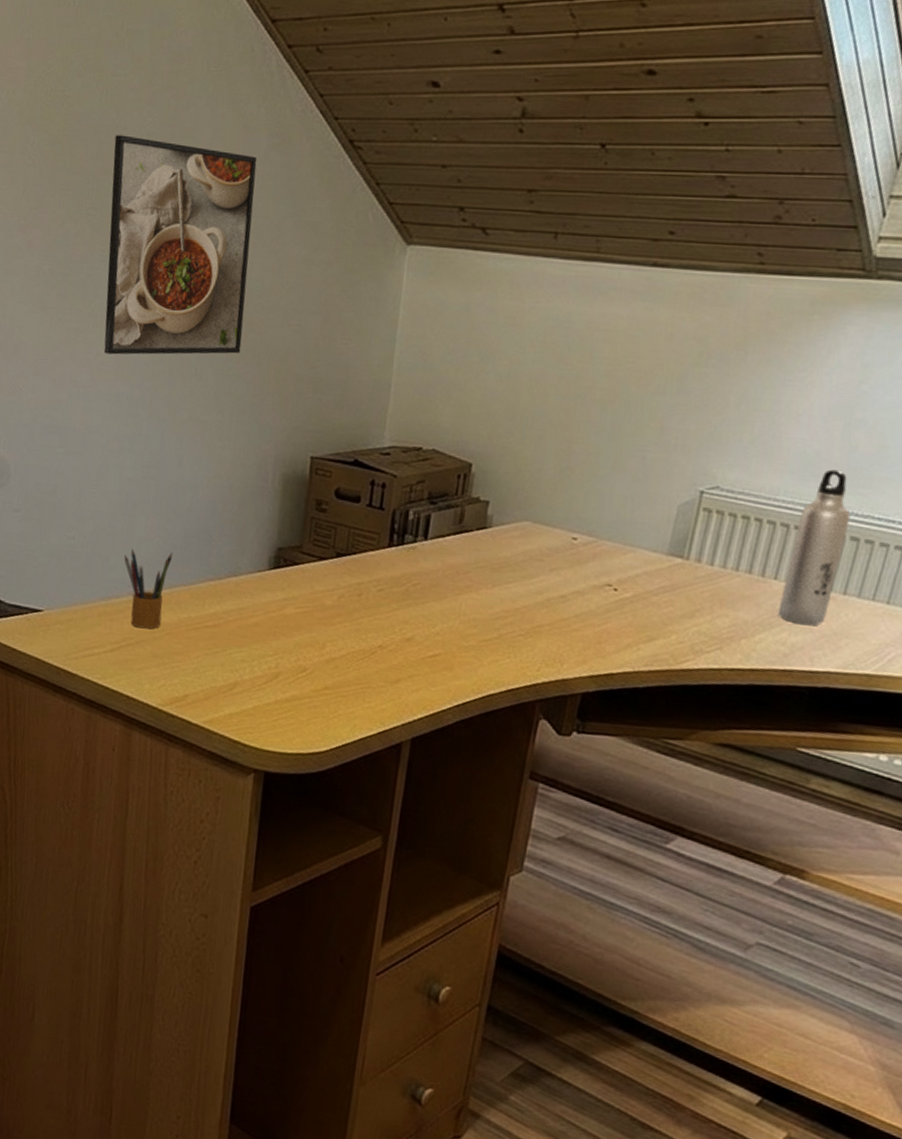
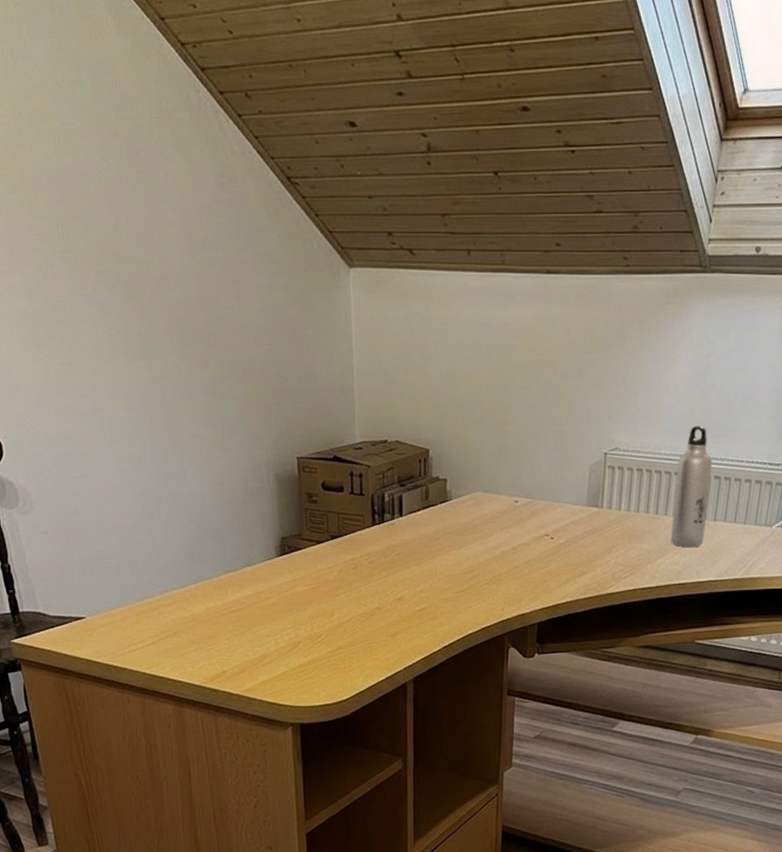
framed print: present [103,135,258,355] -> none [75,181,222,384]
pencil box: present [124,549,173,629] -> none [150,552,193,621]

